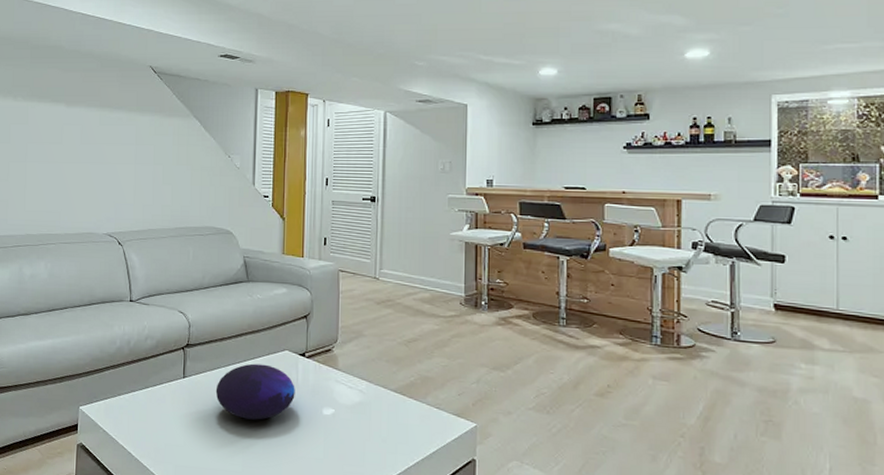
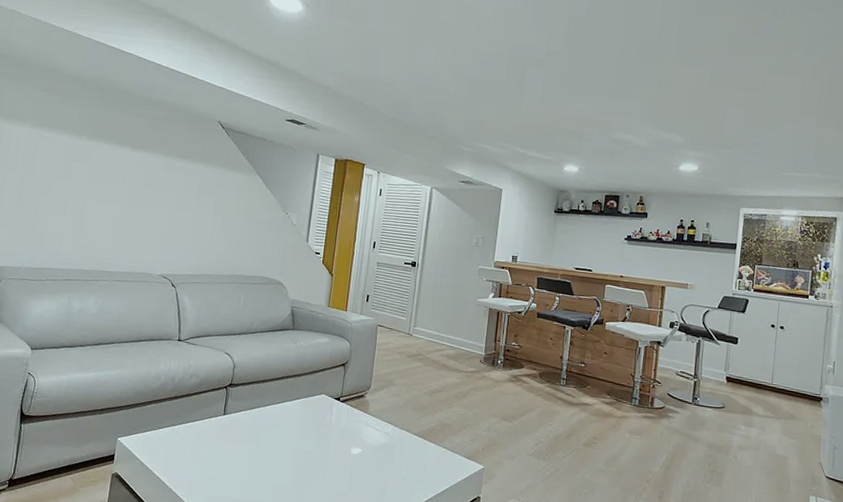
decorative orb: present [215,363,295,420] -> none [253,404,328,457]

